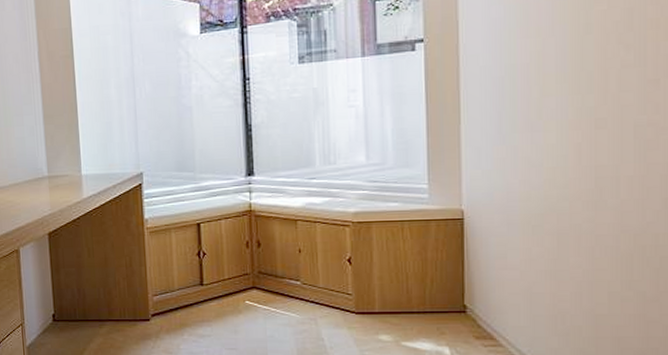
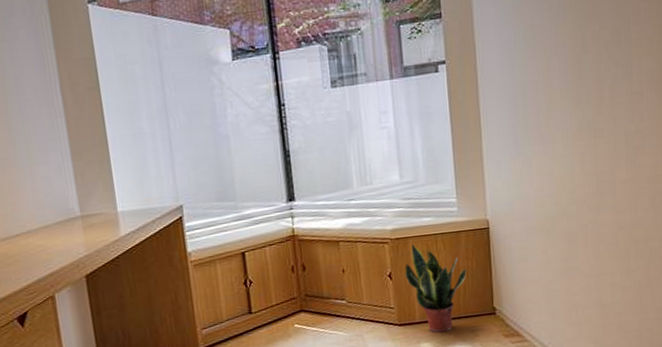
potted plant: none [366,229,435,325] -> present [405,244,467,333]

